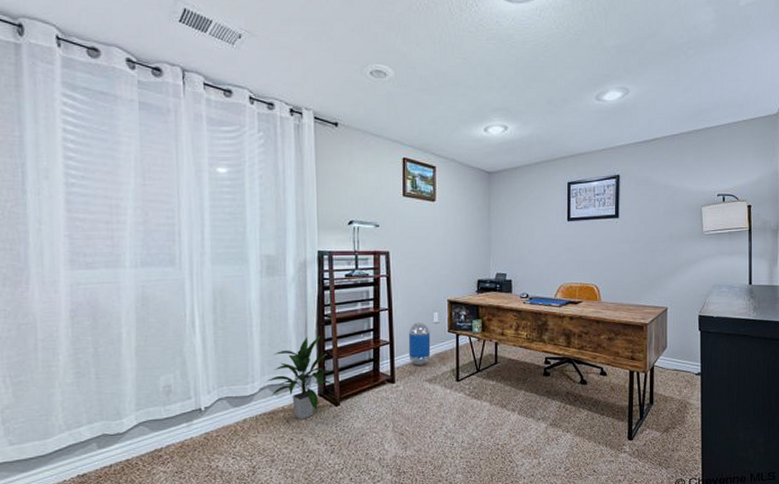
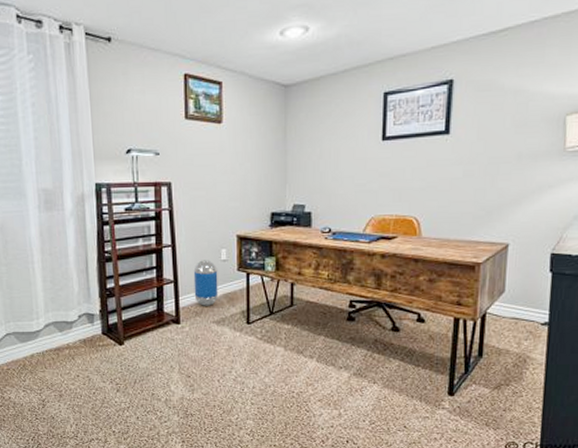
indoor plant: present [266,336,333,420] -> none [50,273,116,357]

